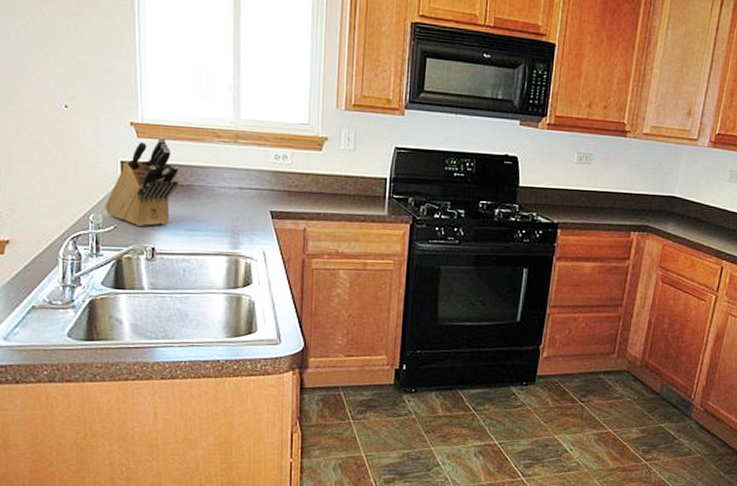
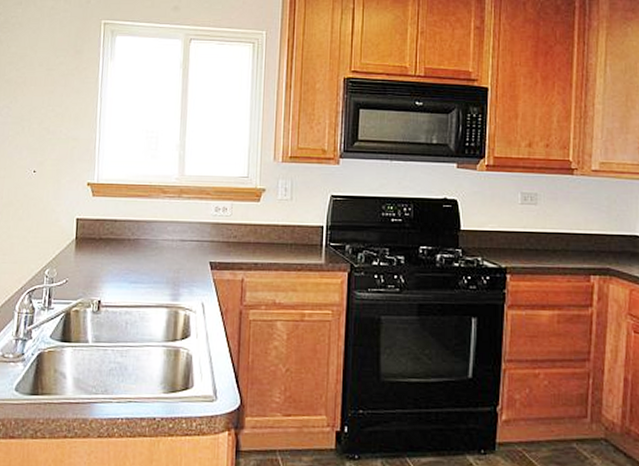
knife block: present [105,138,179,227] -> none [59,196,128,281]

